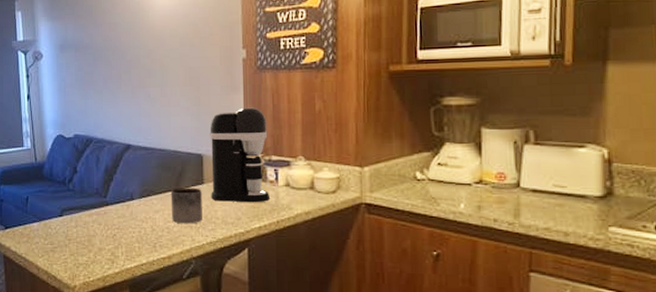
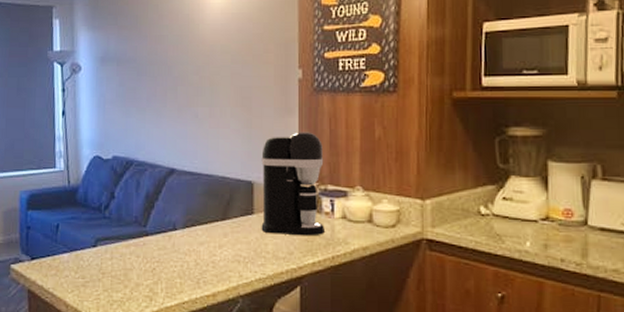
mug: present [170,188,202,224] -> none [217,218,251,258]

